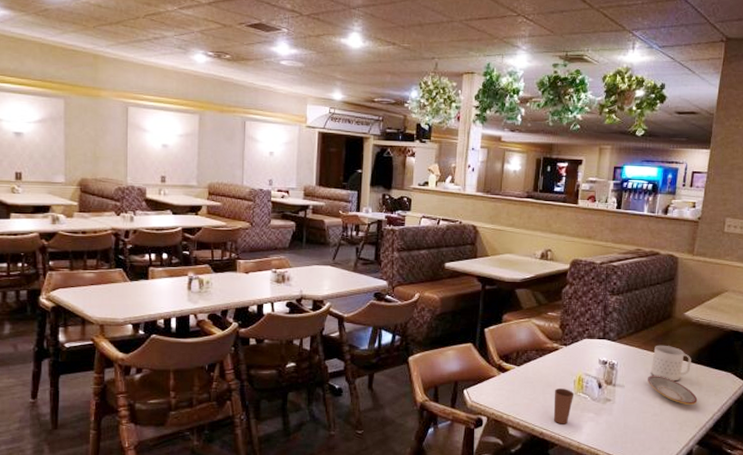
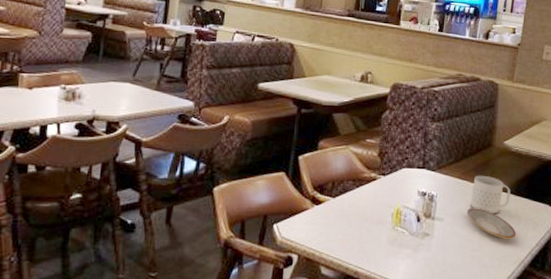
cup: present [553,389,575,424] -> none [369,222,392,262]

